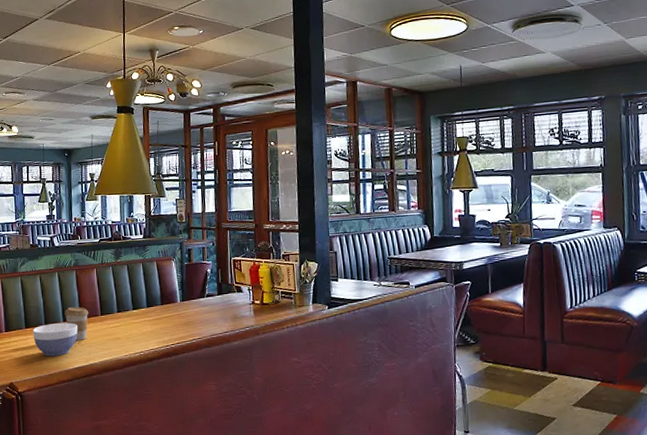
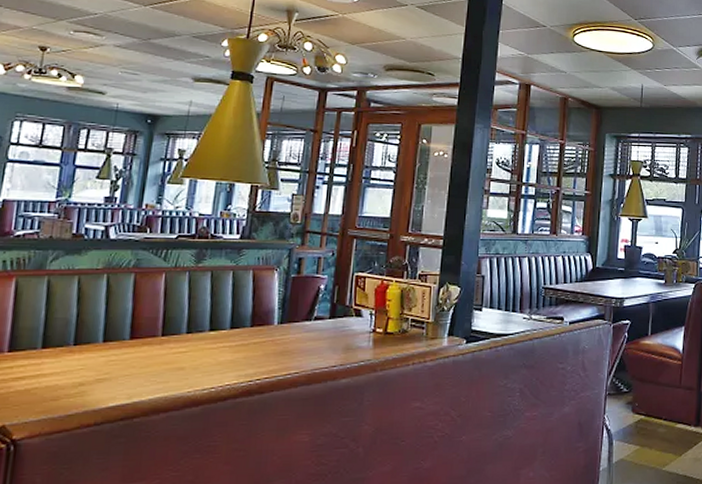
bowl: present [32,322,78,357] -> none [51,344,124,390]
coffee cup: present [65,307,89,341] -> none [106,323,145,369]

